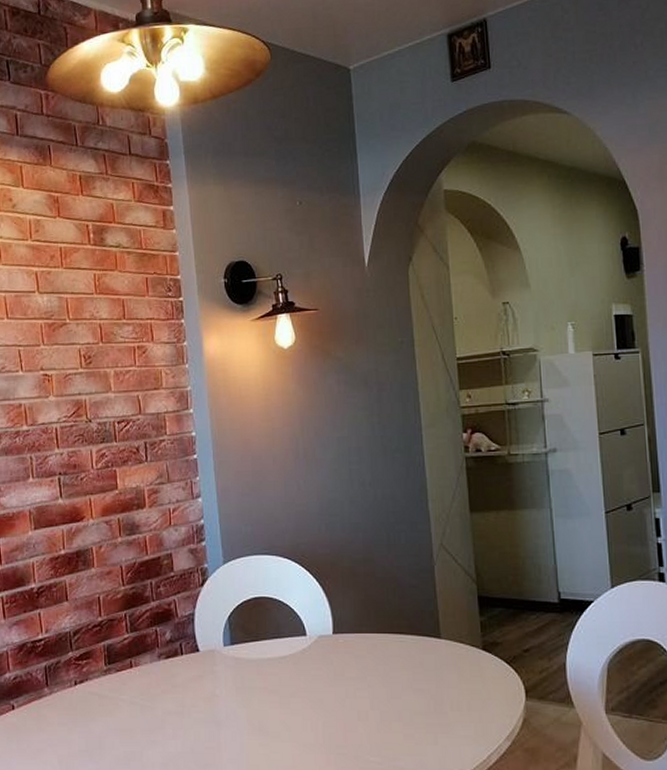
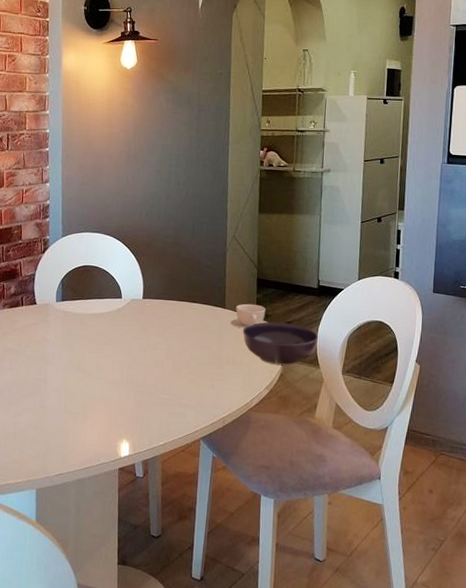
teacup: none [450,630,499,663] -> present [231,303,268,329]
bowl: none [466,651,569,708] -> present [242,322,319,366]

